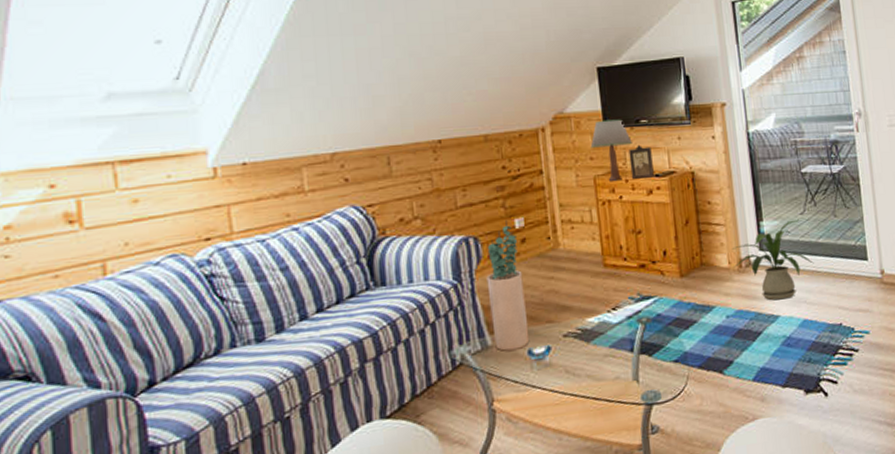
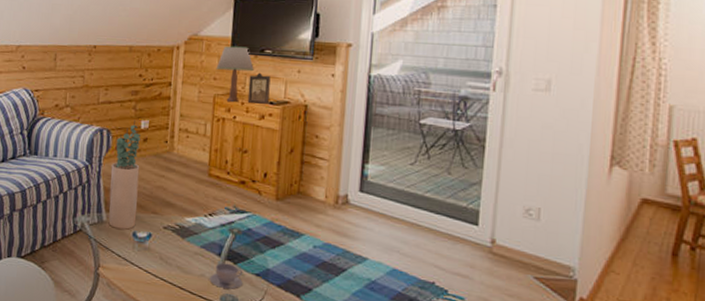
teacup: none [625,356,662,386] -> present [209,263,243,289]
house plant: present [732,219,814,301] -> none [329,168,416,245]

